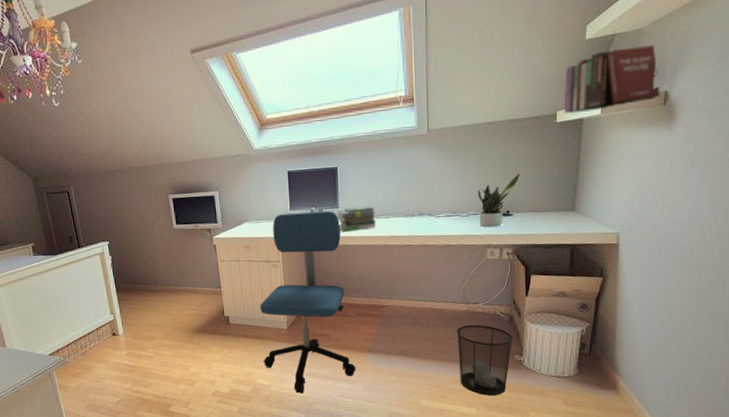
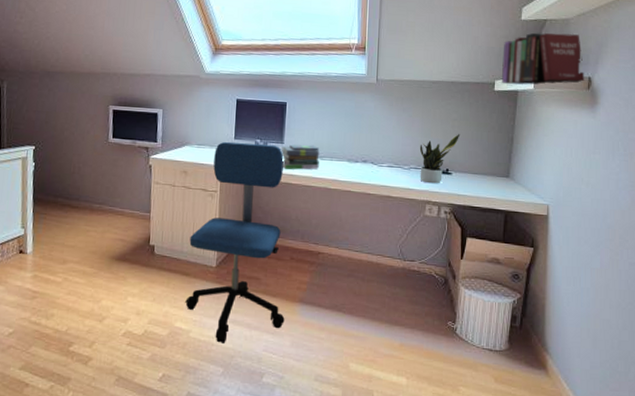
waste bin: present [456,324,514,396] -> none [391,283,447,365]

